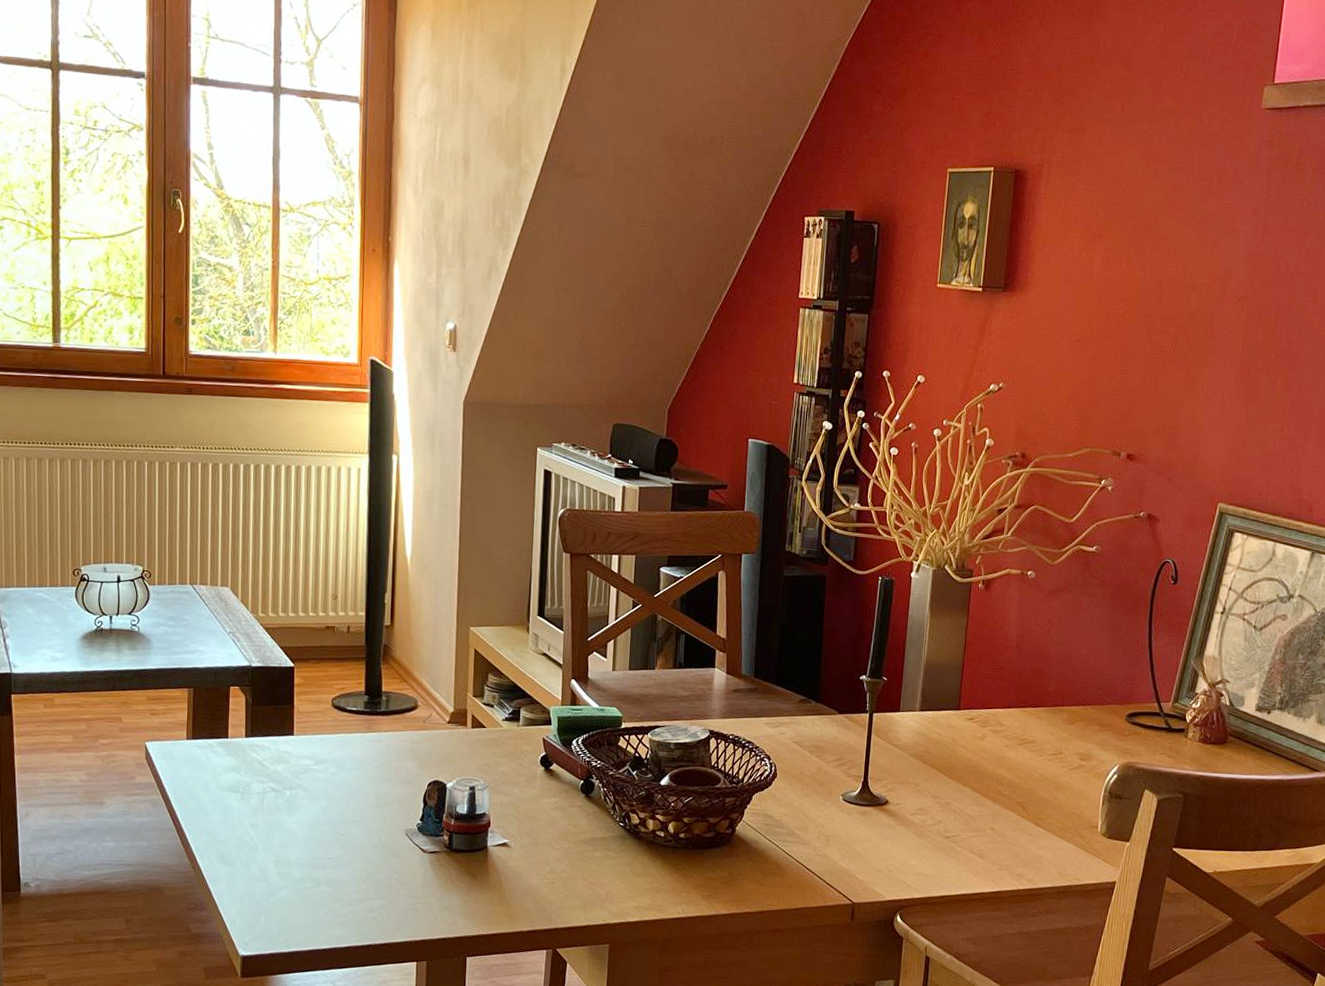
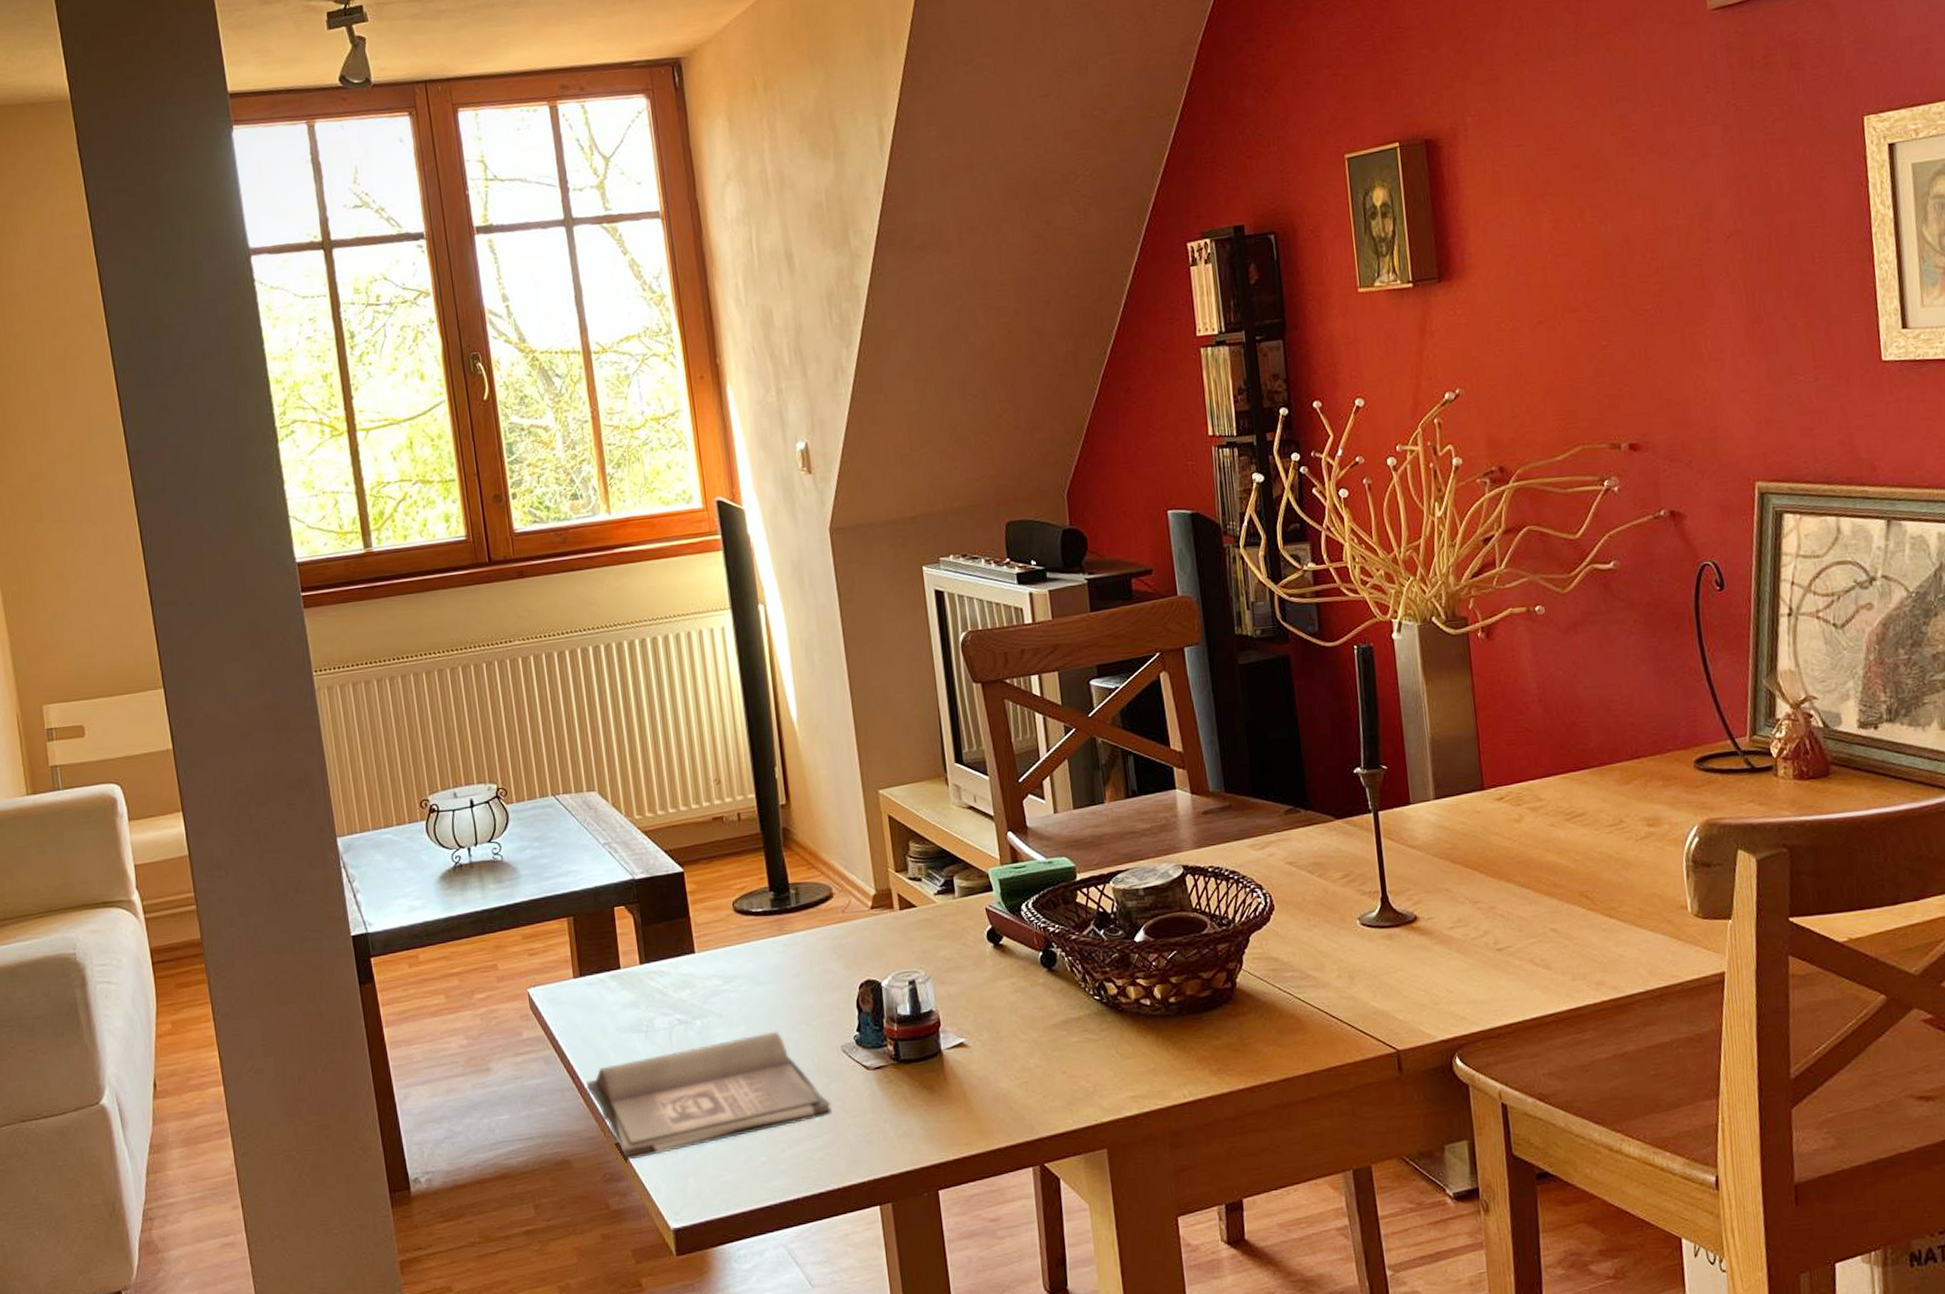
hardback book: none [185,809,389,896] -> present [587,1031,832,1160]

